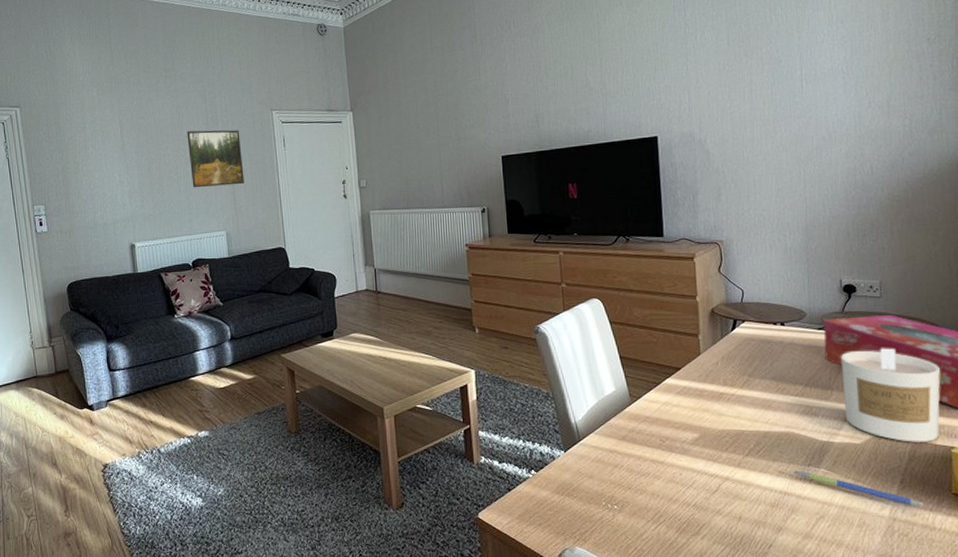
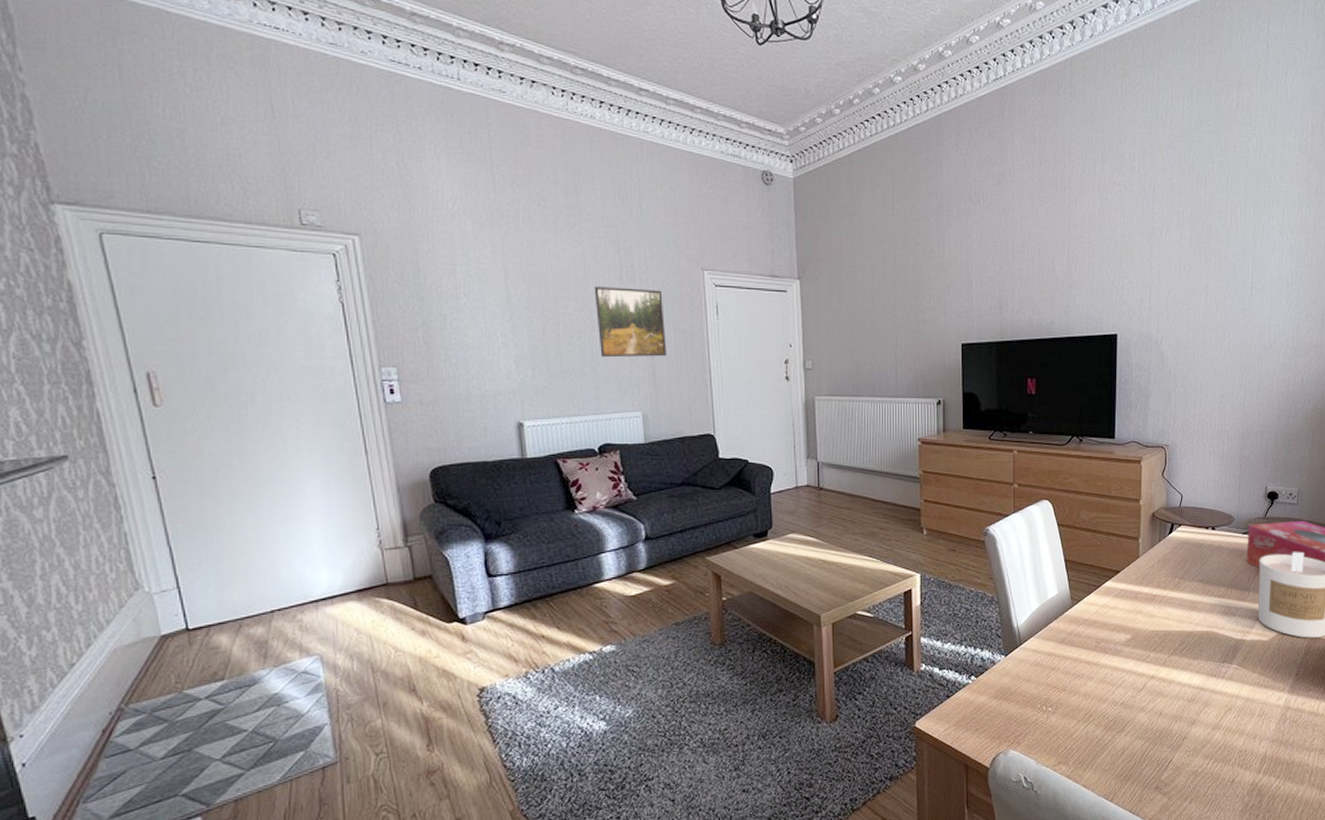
pen: present [794,470,923,508] -> none [1210,667,1311,697]

